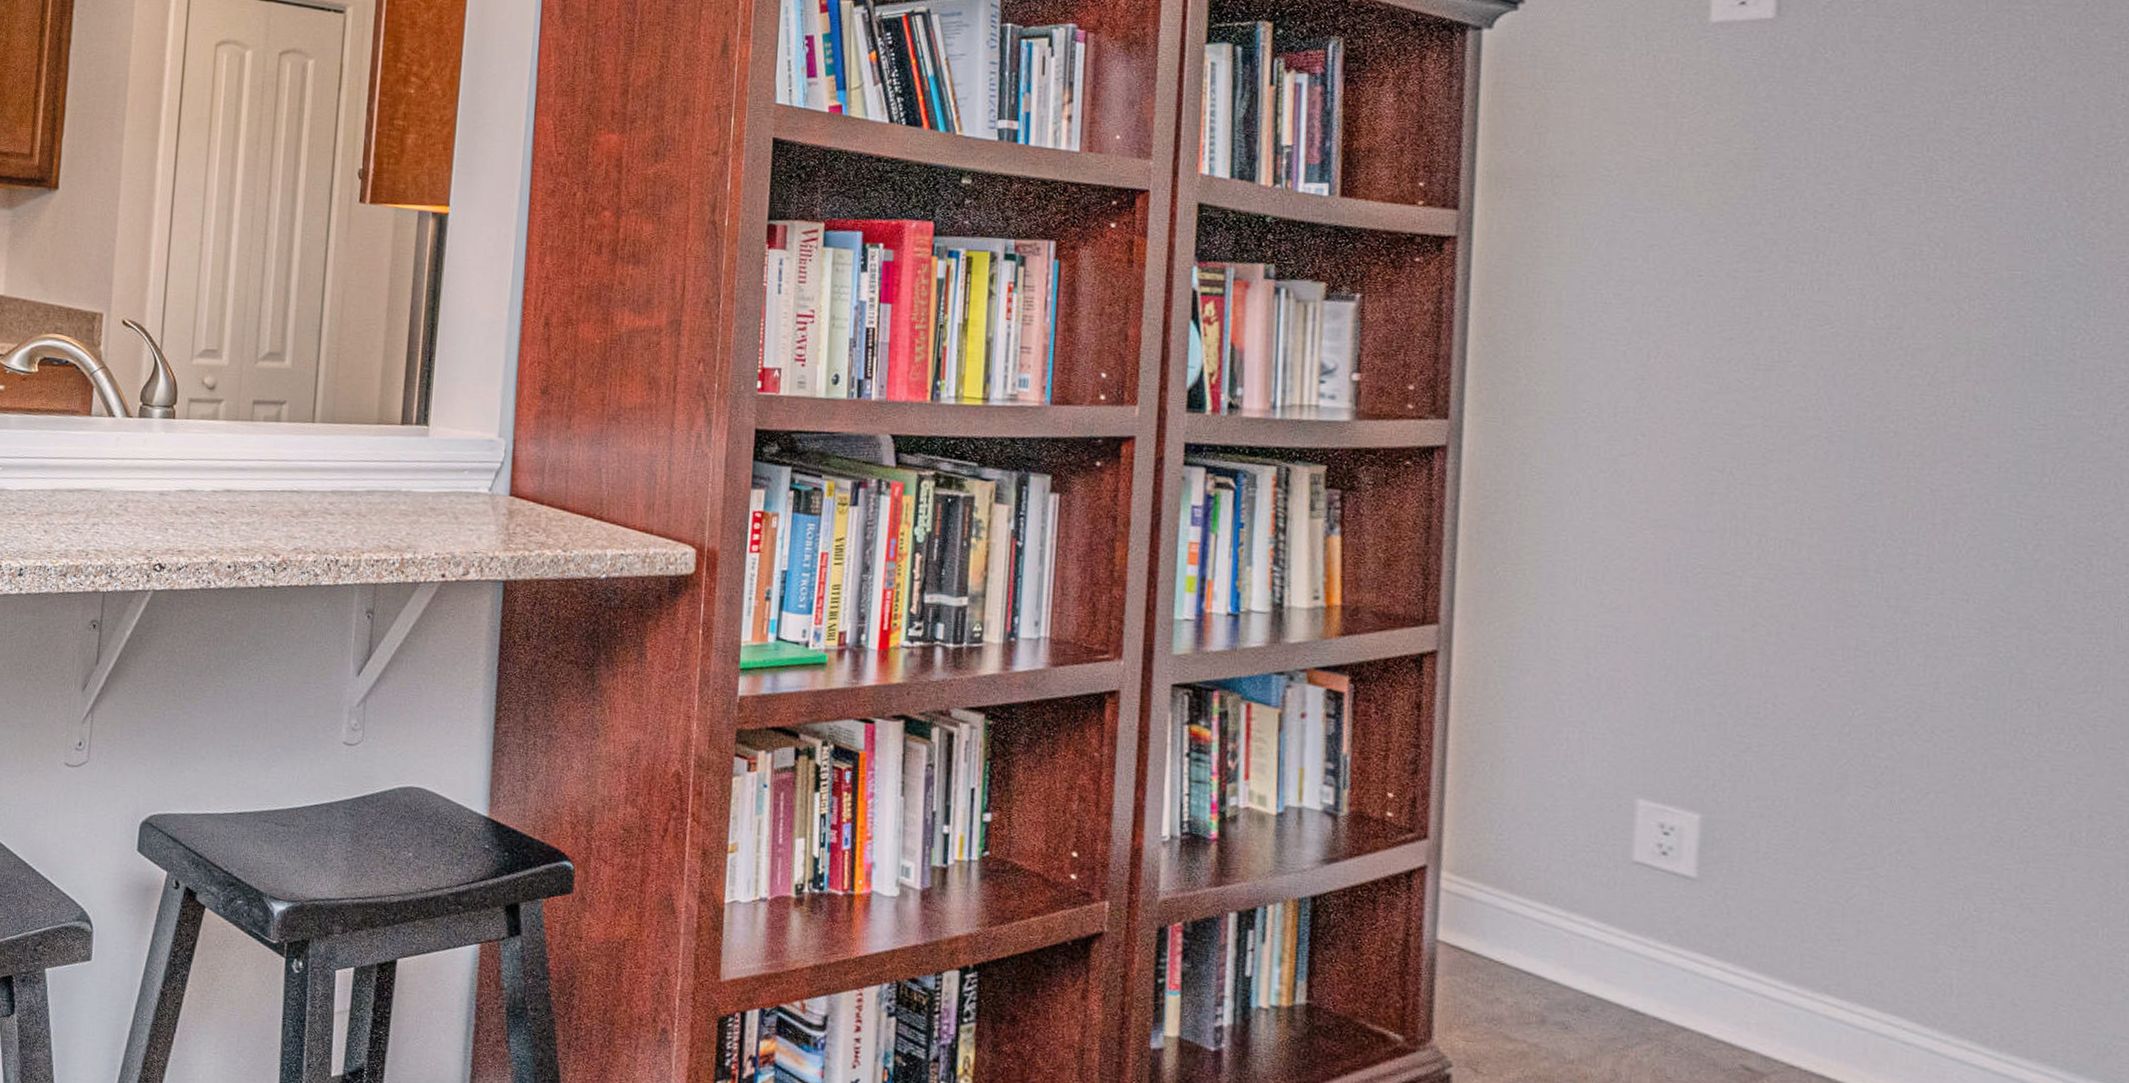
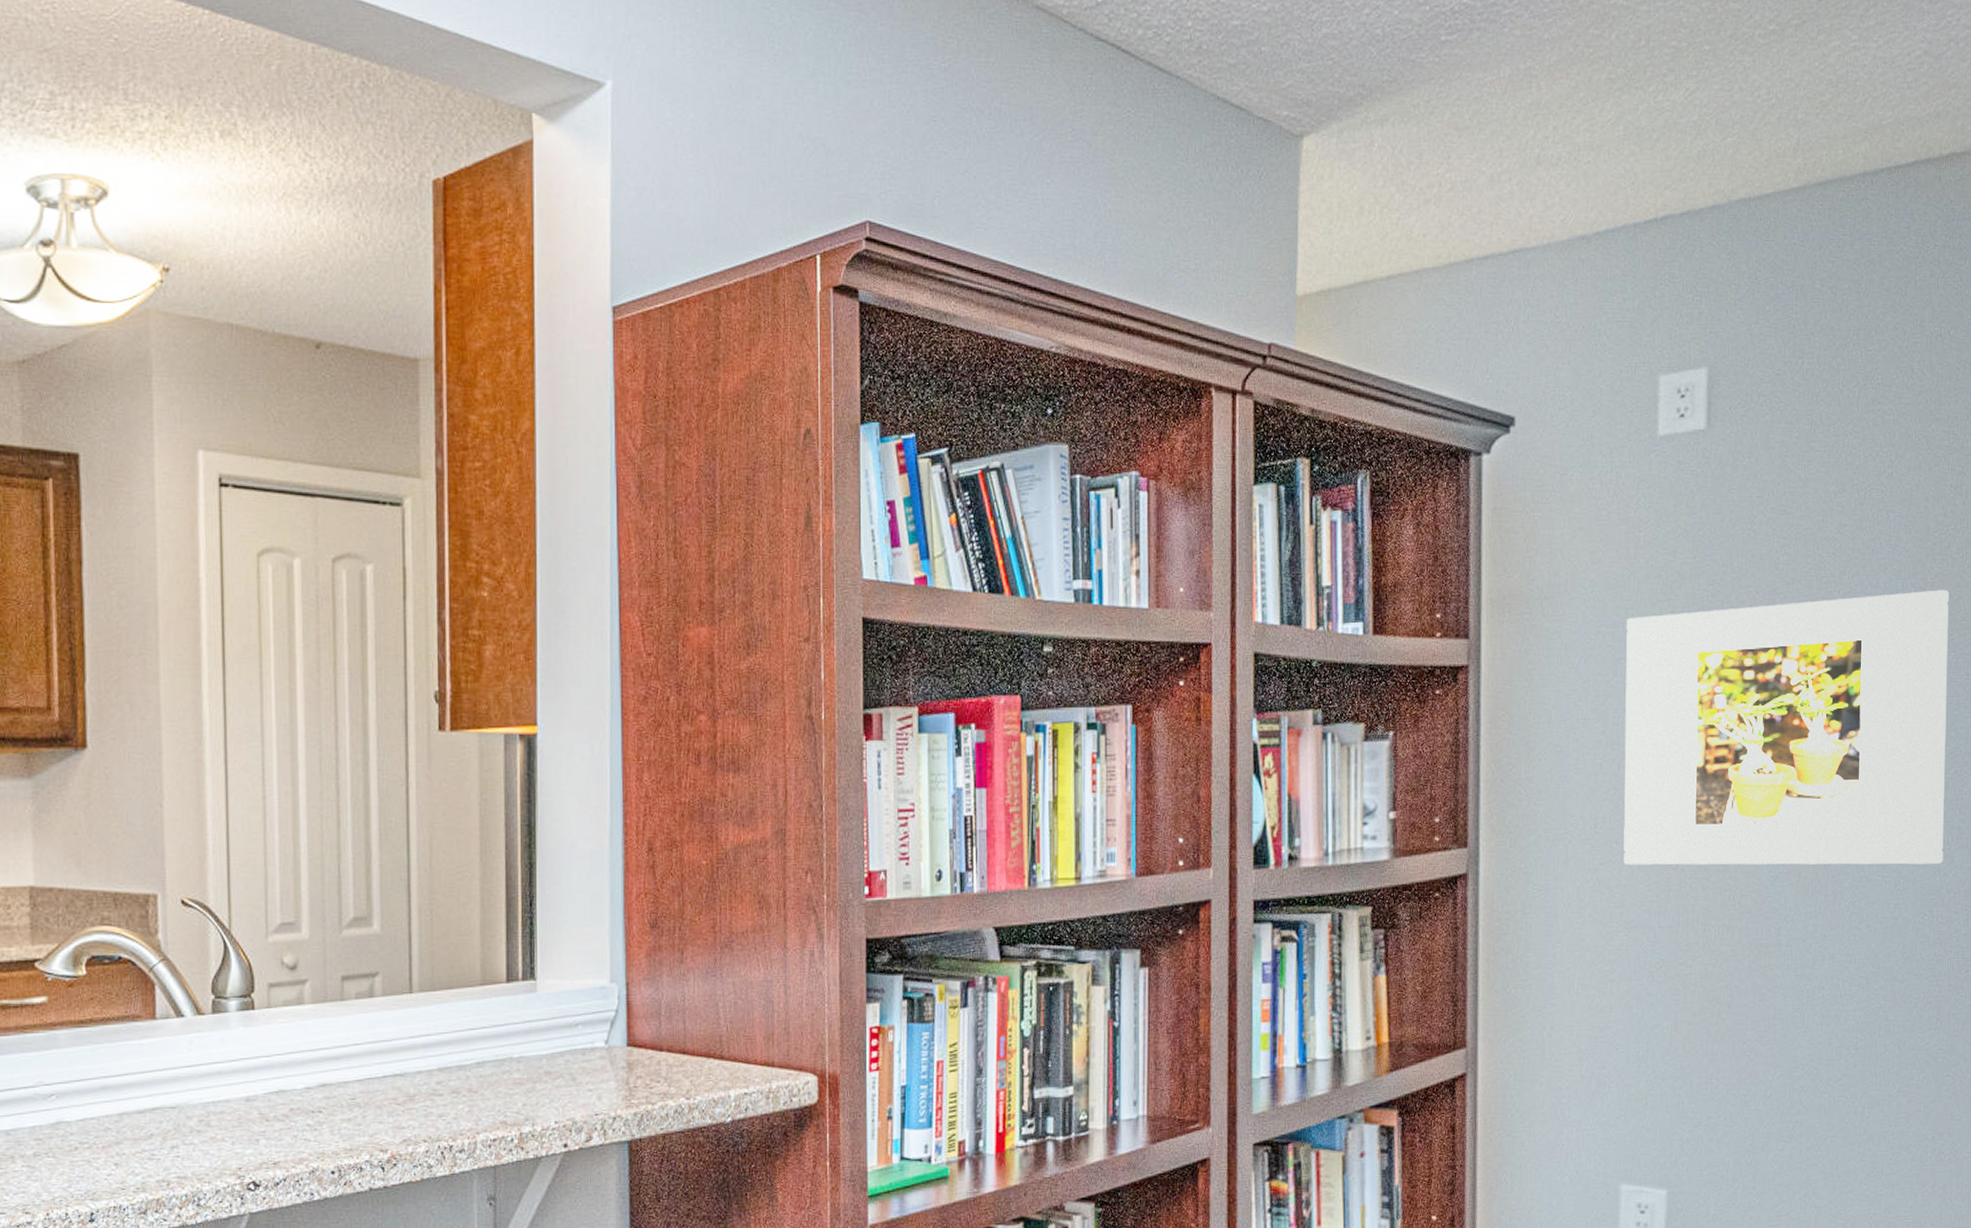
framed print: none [1651,204,2119,508] -> present [1623,589,1949,865]

